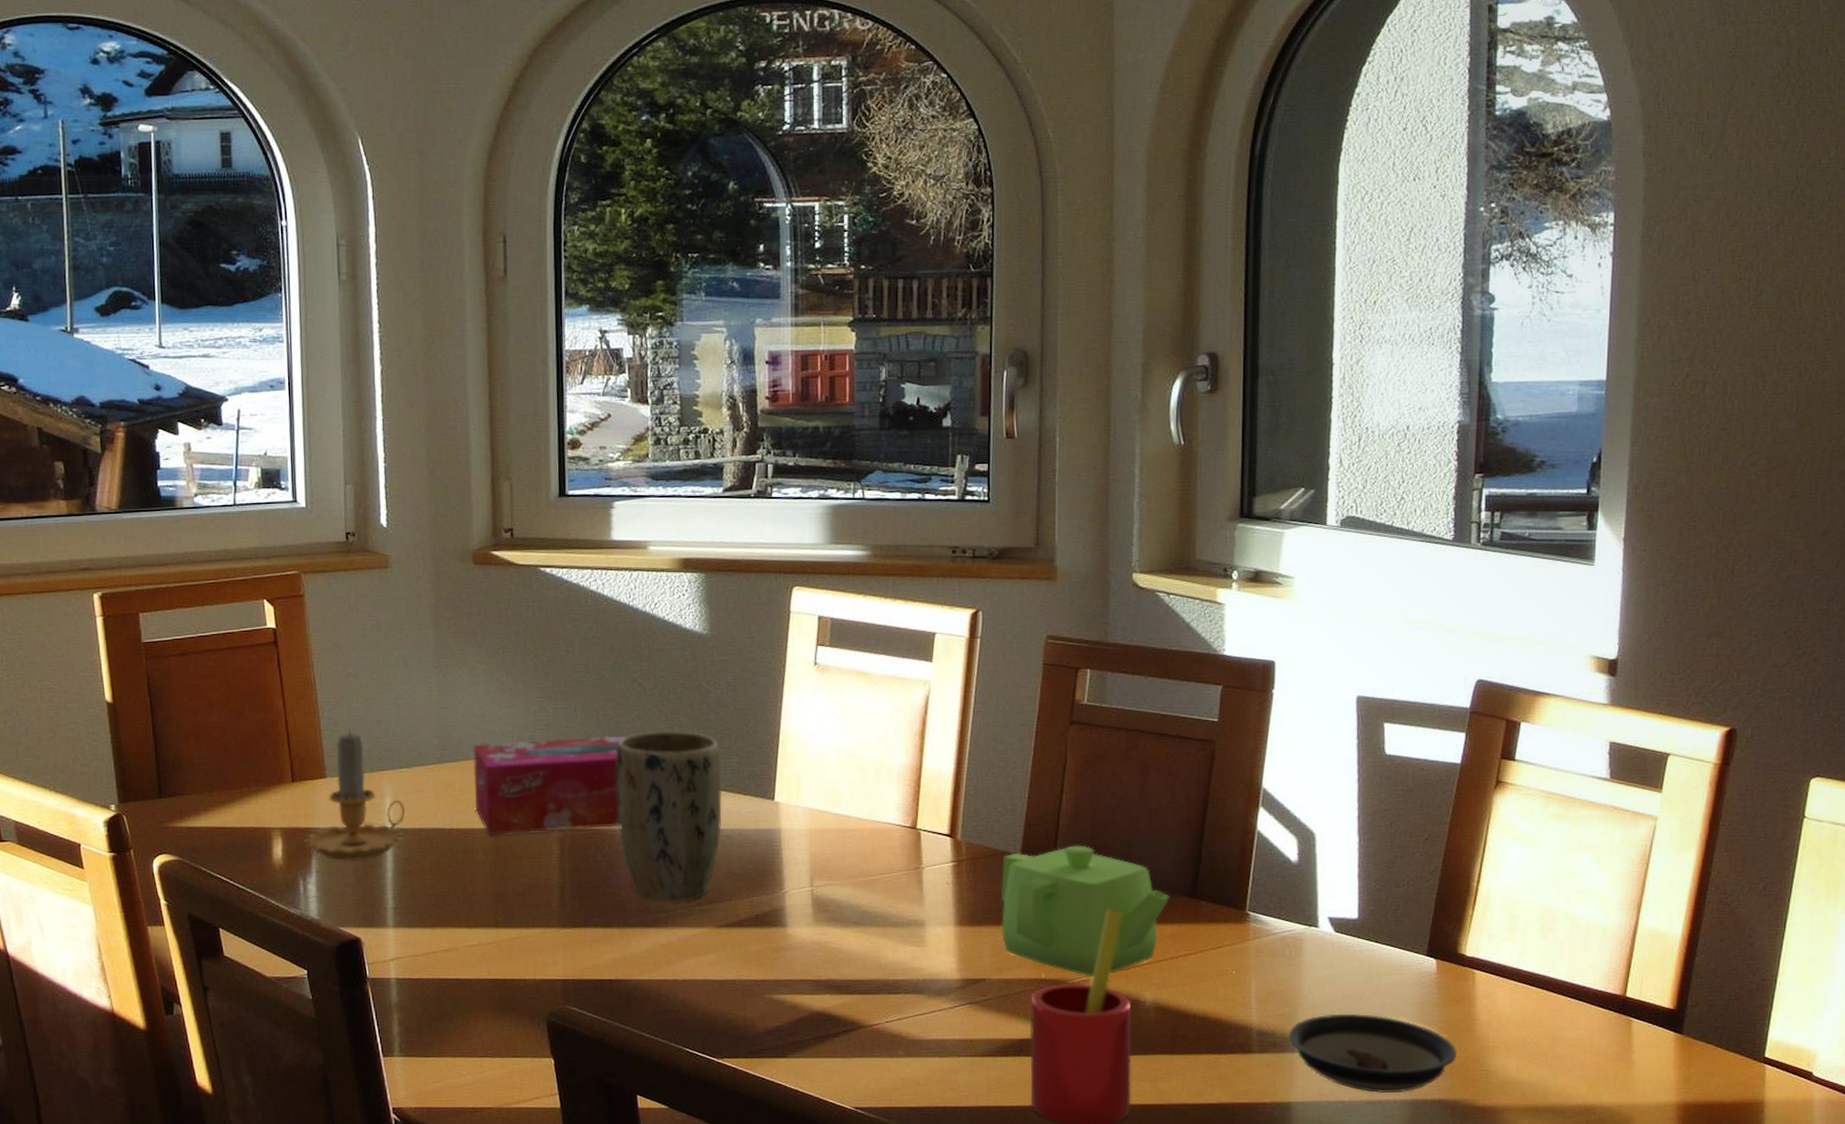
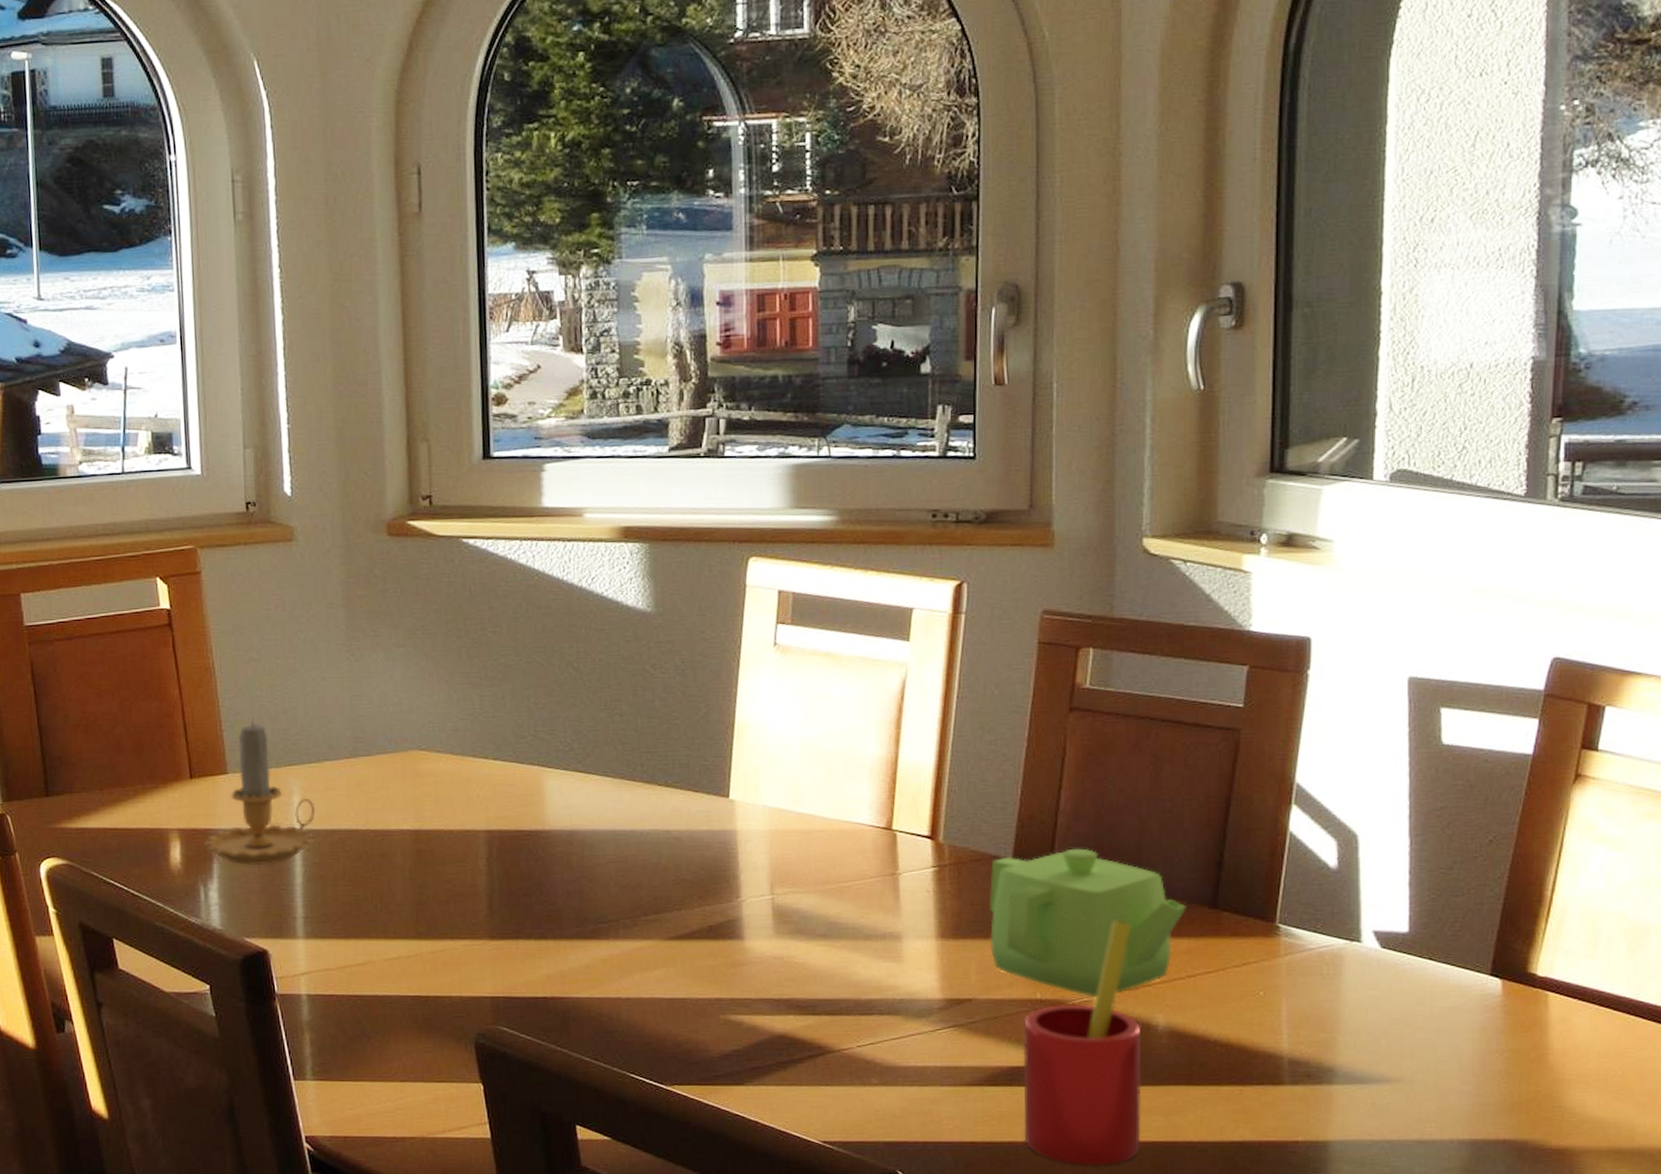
tissue box: present [473,735,629,835] -> none [390,725,564,836]
plant pot: present [615,730,722,902] -> none [549,720,670,912]
saucer: present [1288,1014,1458,1094] -> none [1325,1041,1527,1132]

